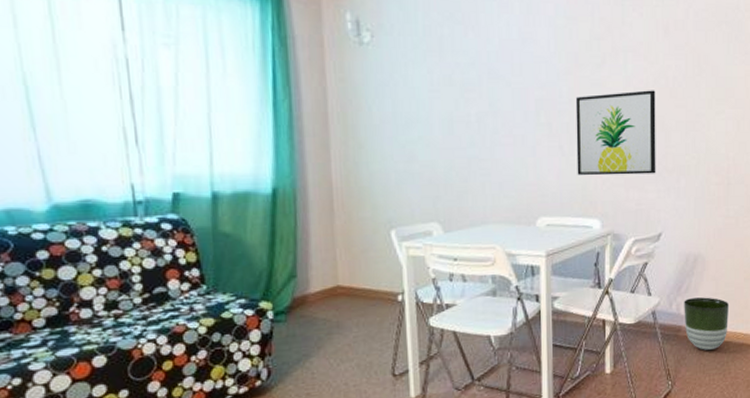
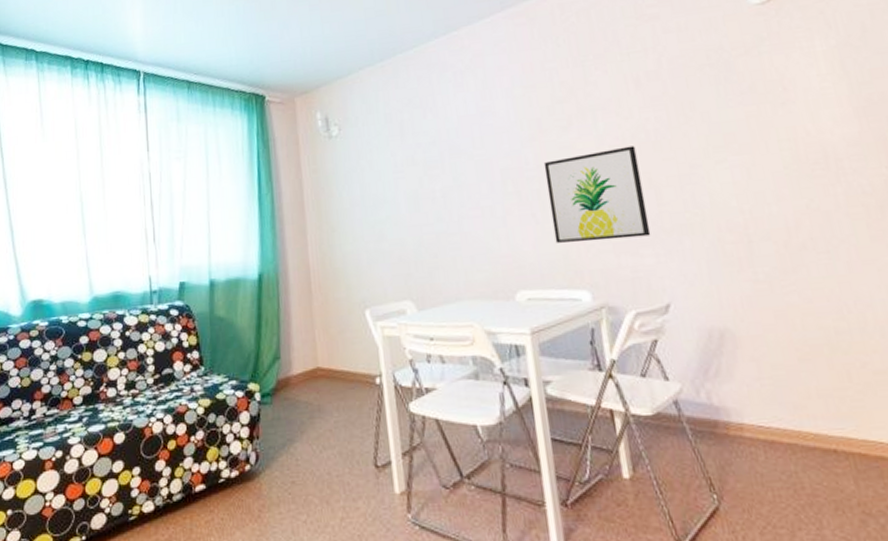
planter: present [684,297,730,350] -> none [715,383,788,454]

